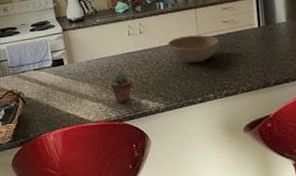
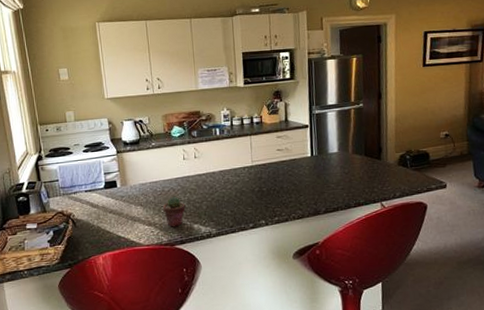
bowl: present [167,35,220,64] -> none [221,162,273,190]

